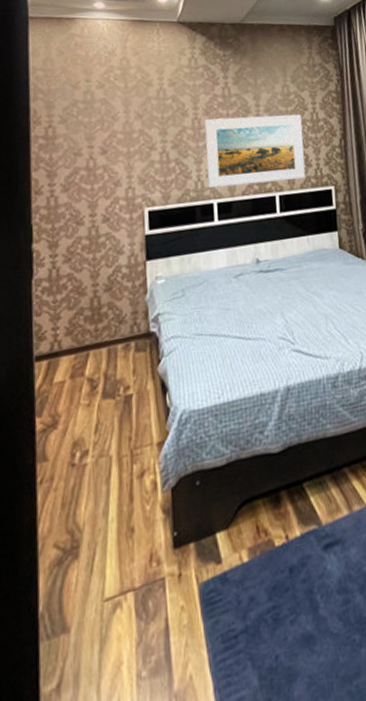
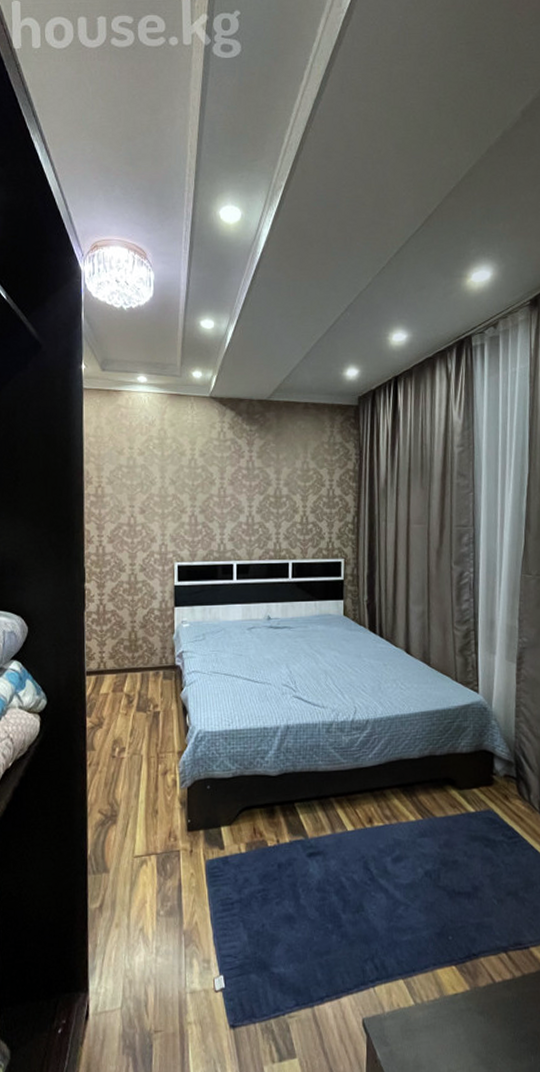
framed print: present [204,114,306,189] -> none [229,488,319,551]

